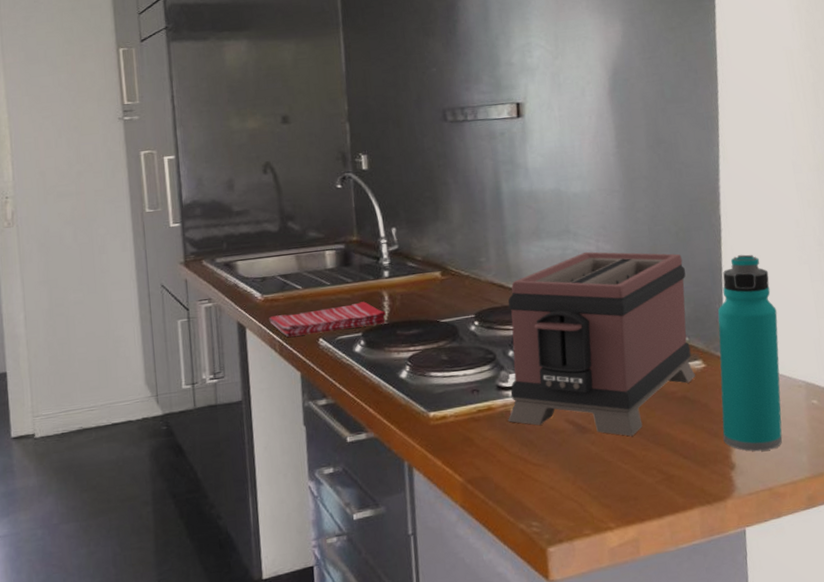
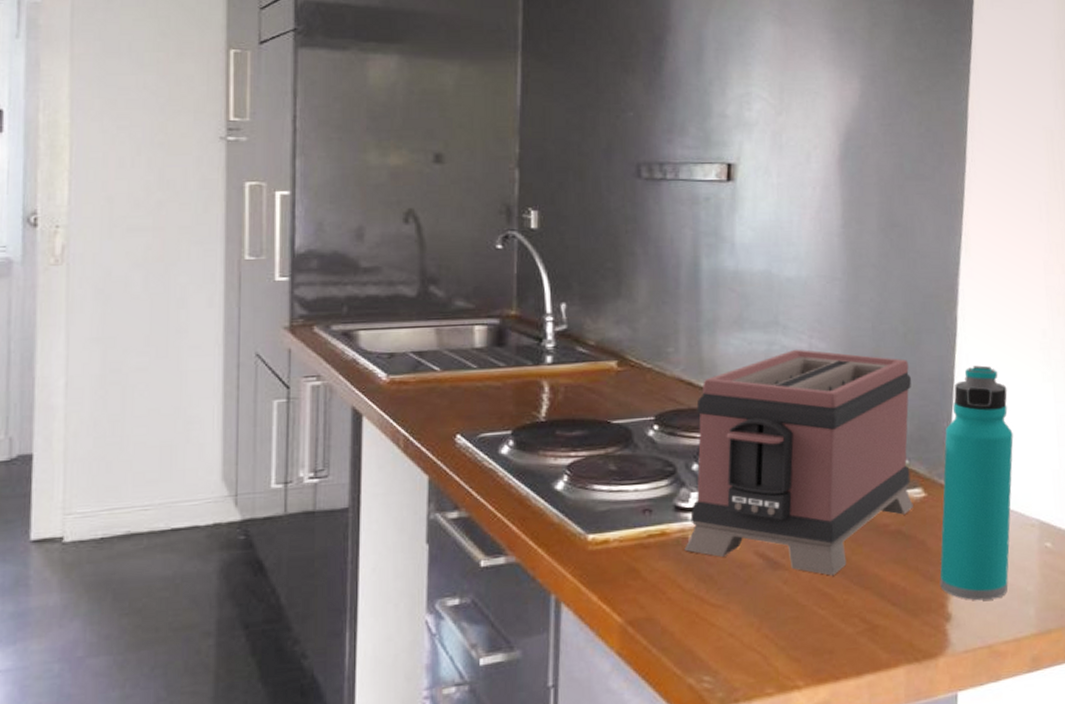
dish towel: present [269,301,387,337] -> none [394,392,546,430]

